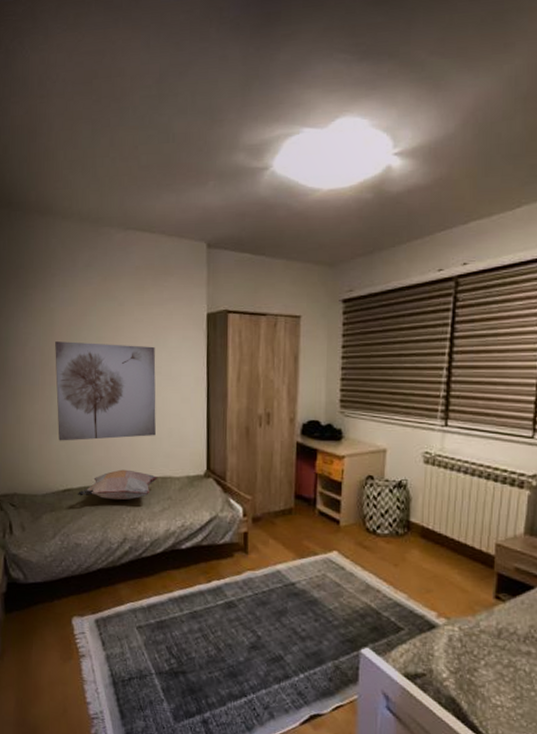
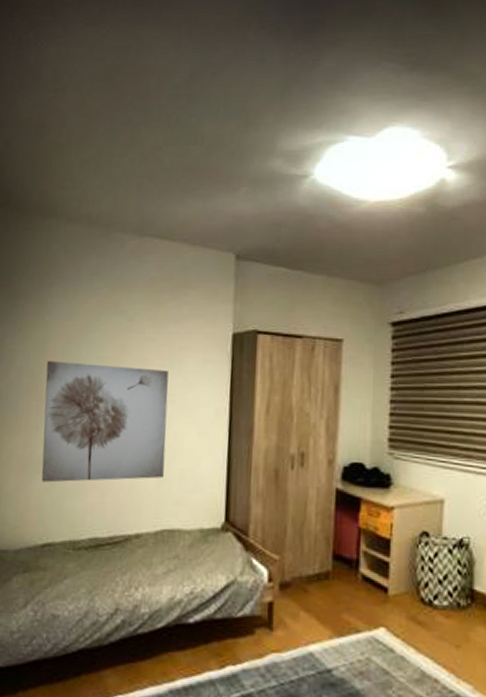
decorative pillow: present [77,469,158,501] -> none [59,519,164,559]

